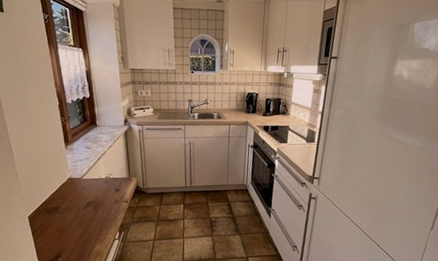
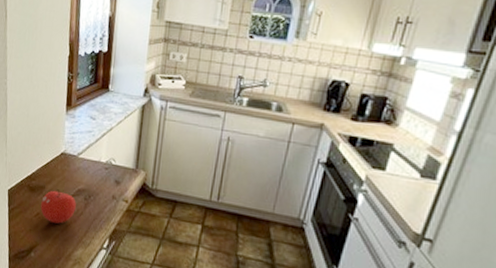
fruit: none [59,206,89,232] -> present [40,189,76,224]

